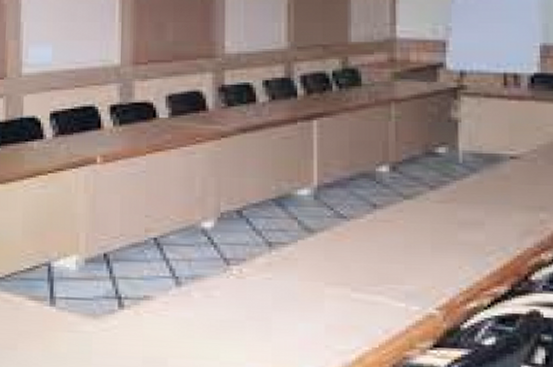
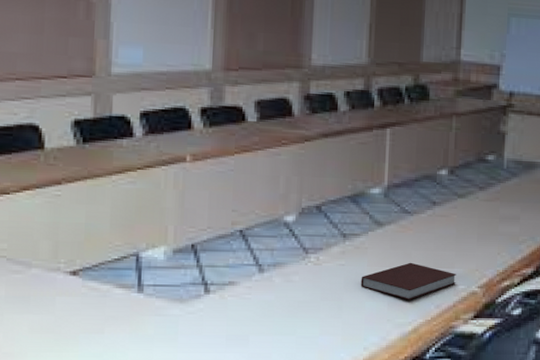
notebook: none [291,276,408,323] -> present [360,262,457,300]

